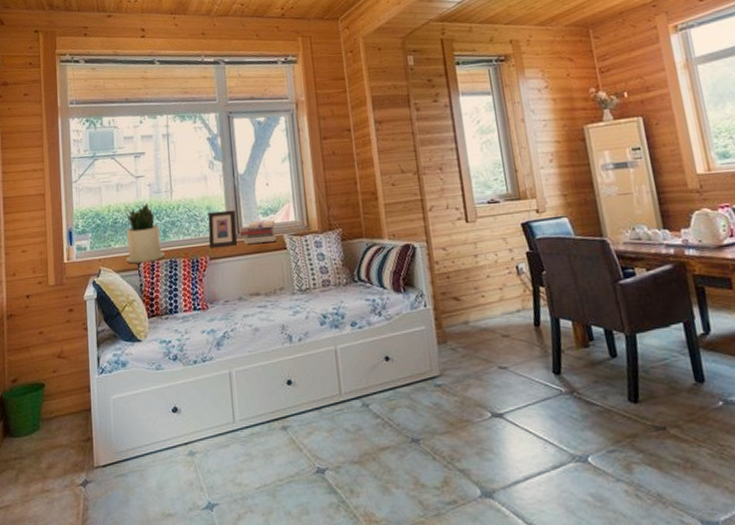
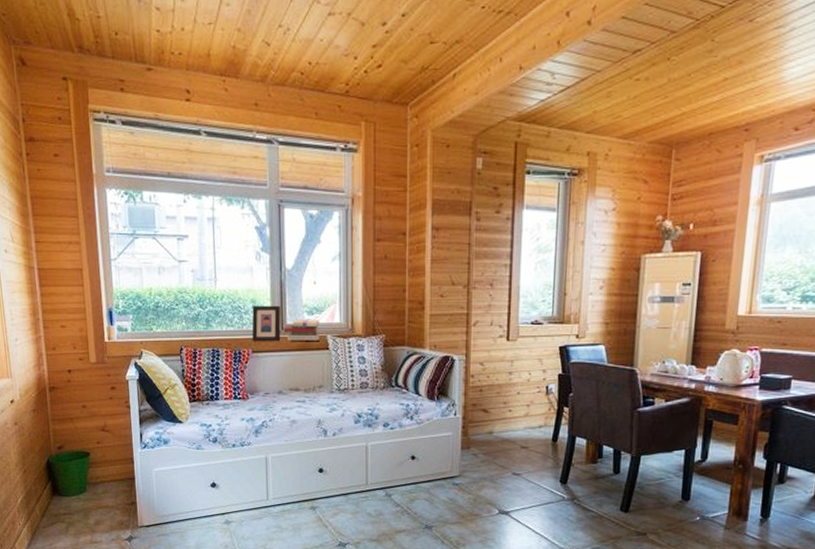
planter: present [125,203,166,264] -> none [167,290,208,350]

